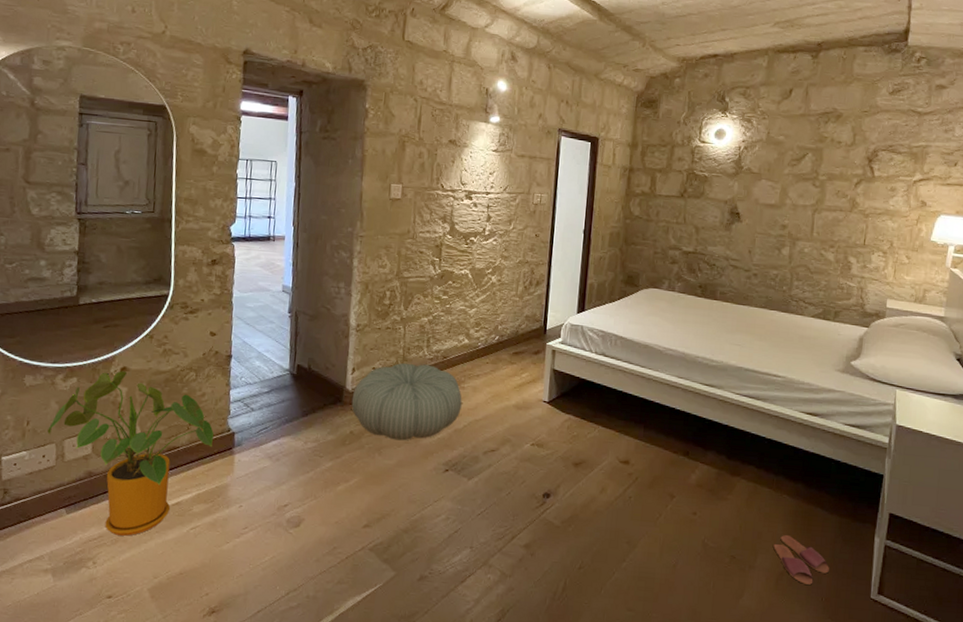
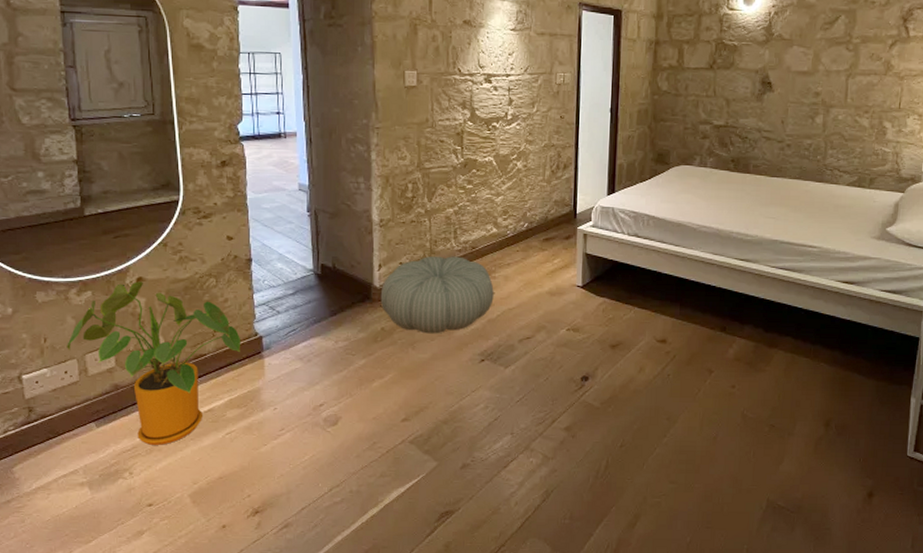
slippers: present [773,534,829,586] -> none [812,401,867,448]

